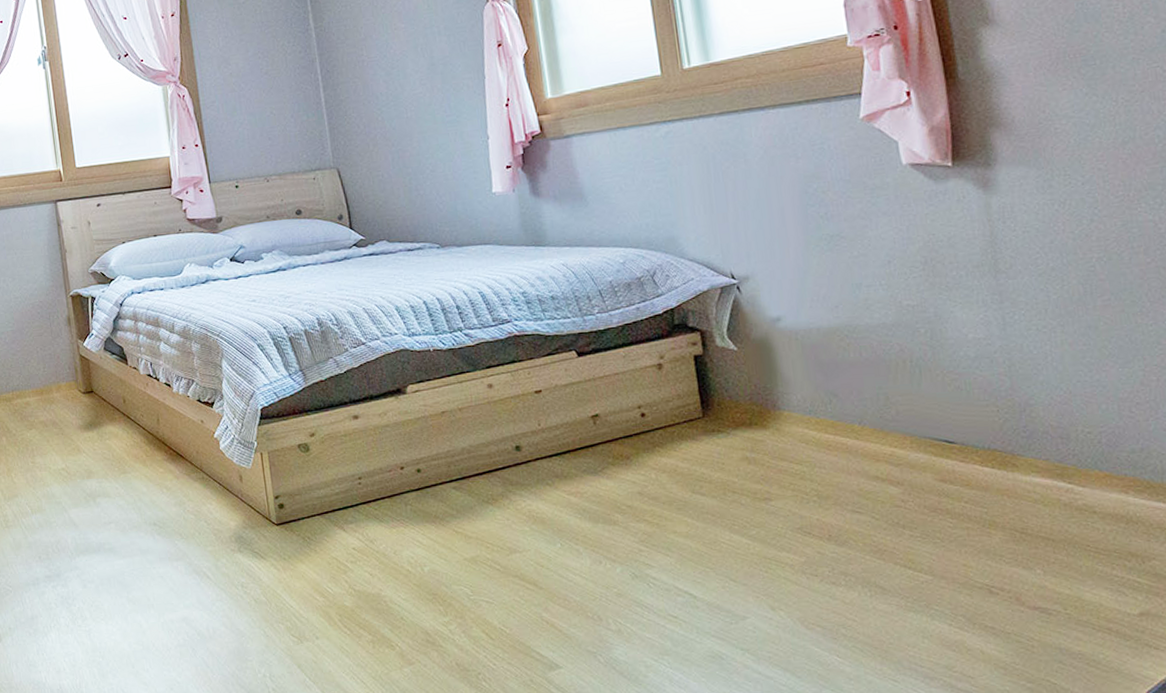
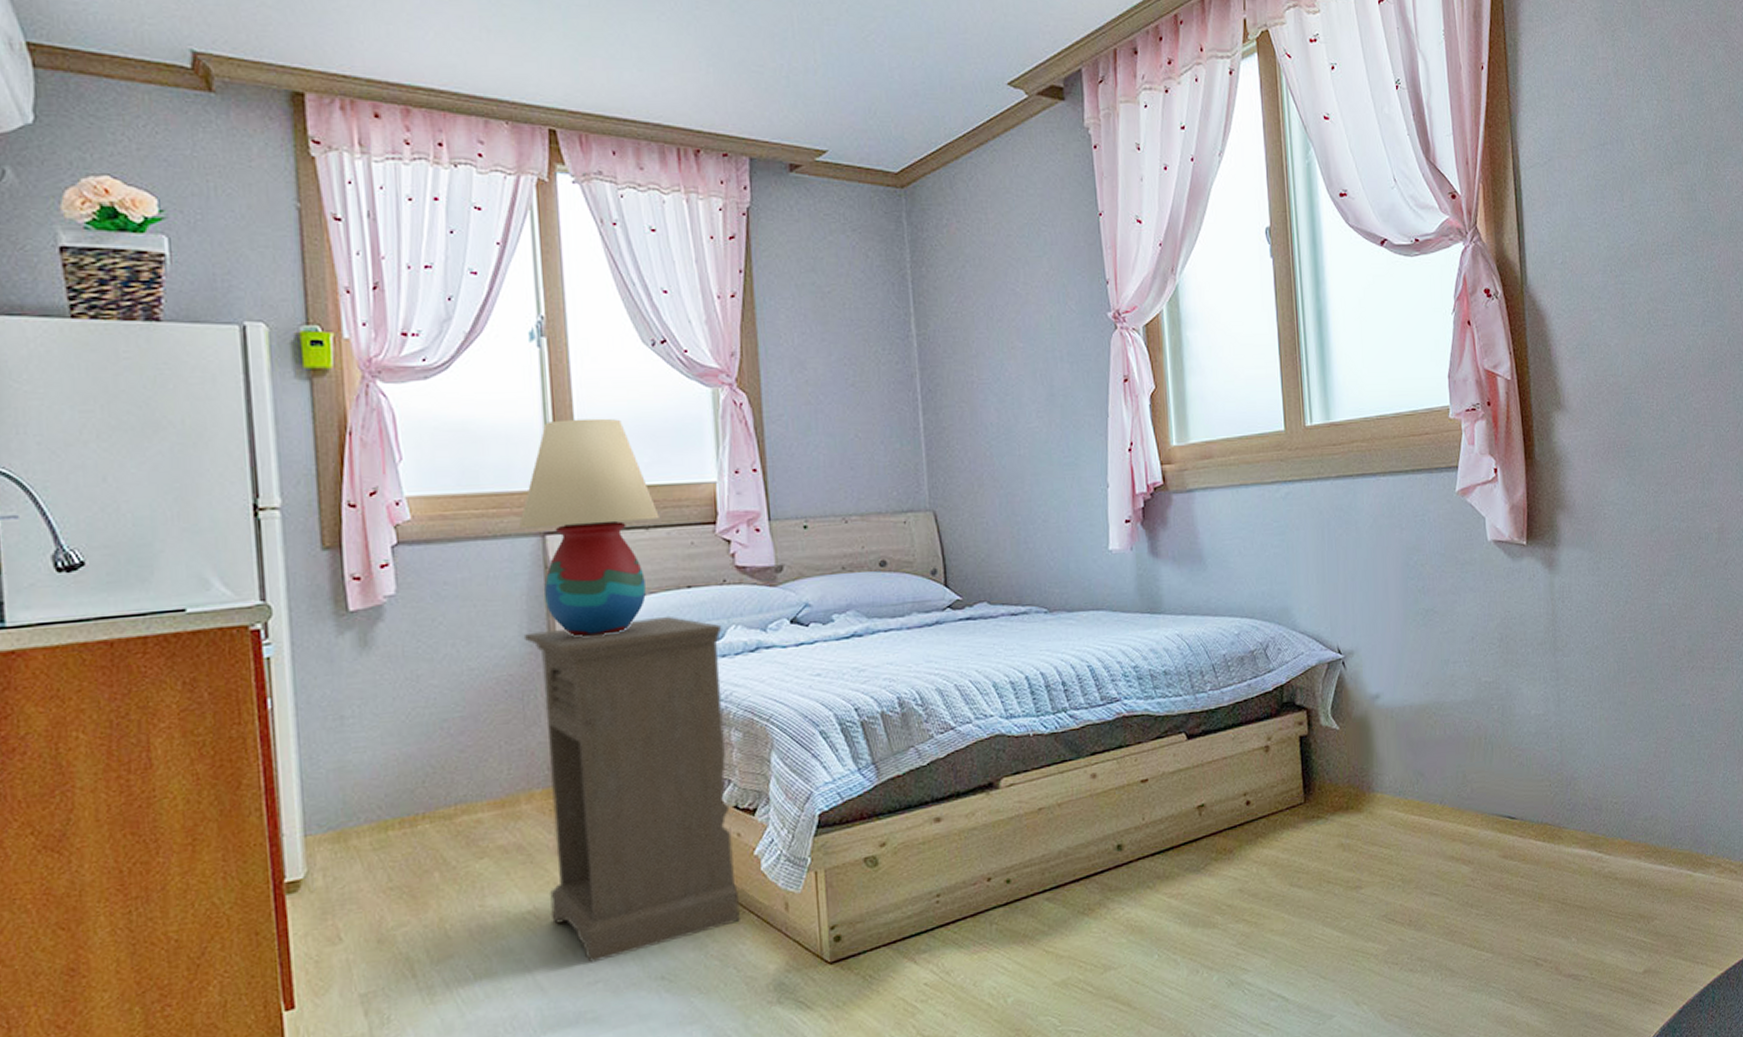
table lamp: none [39,115,132,274] -> present [518,418,659,637]
nightstand: none [47,257,208,509] -> present [523,616,742,963]

